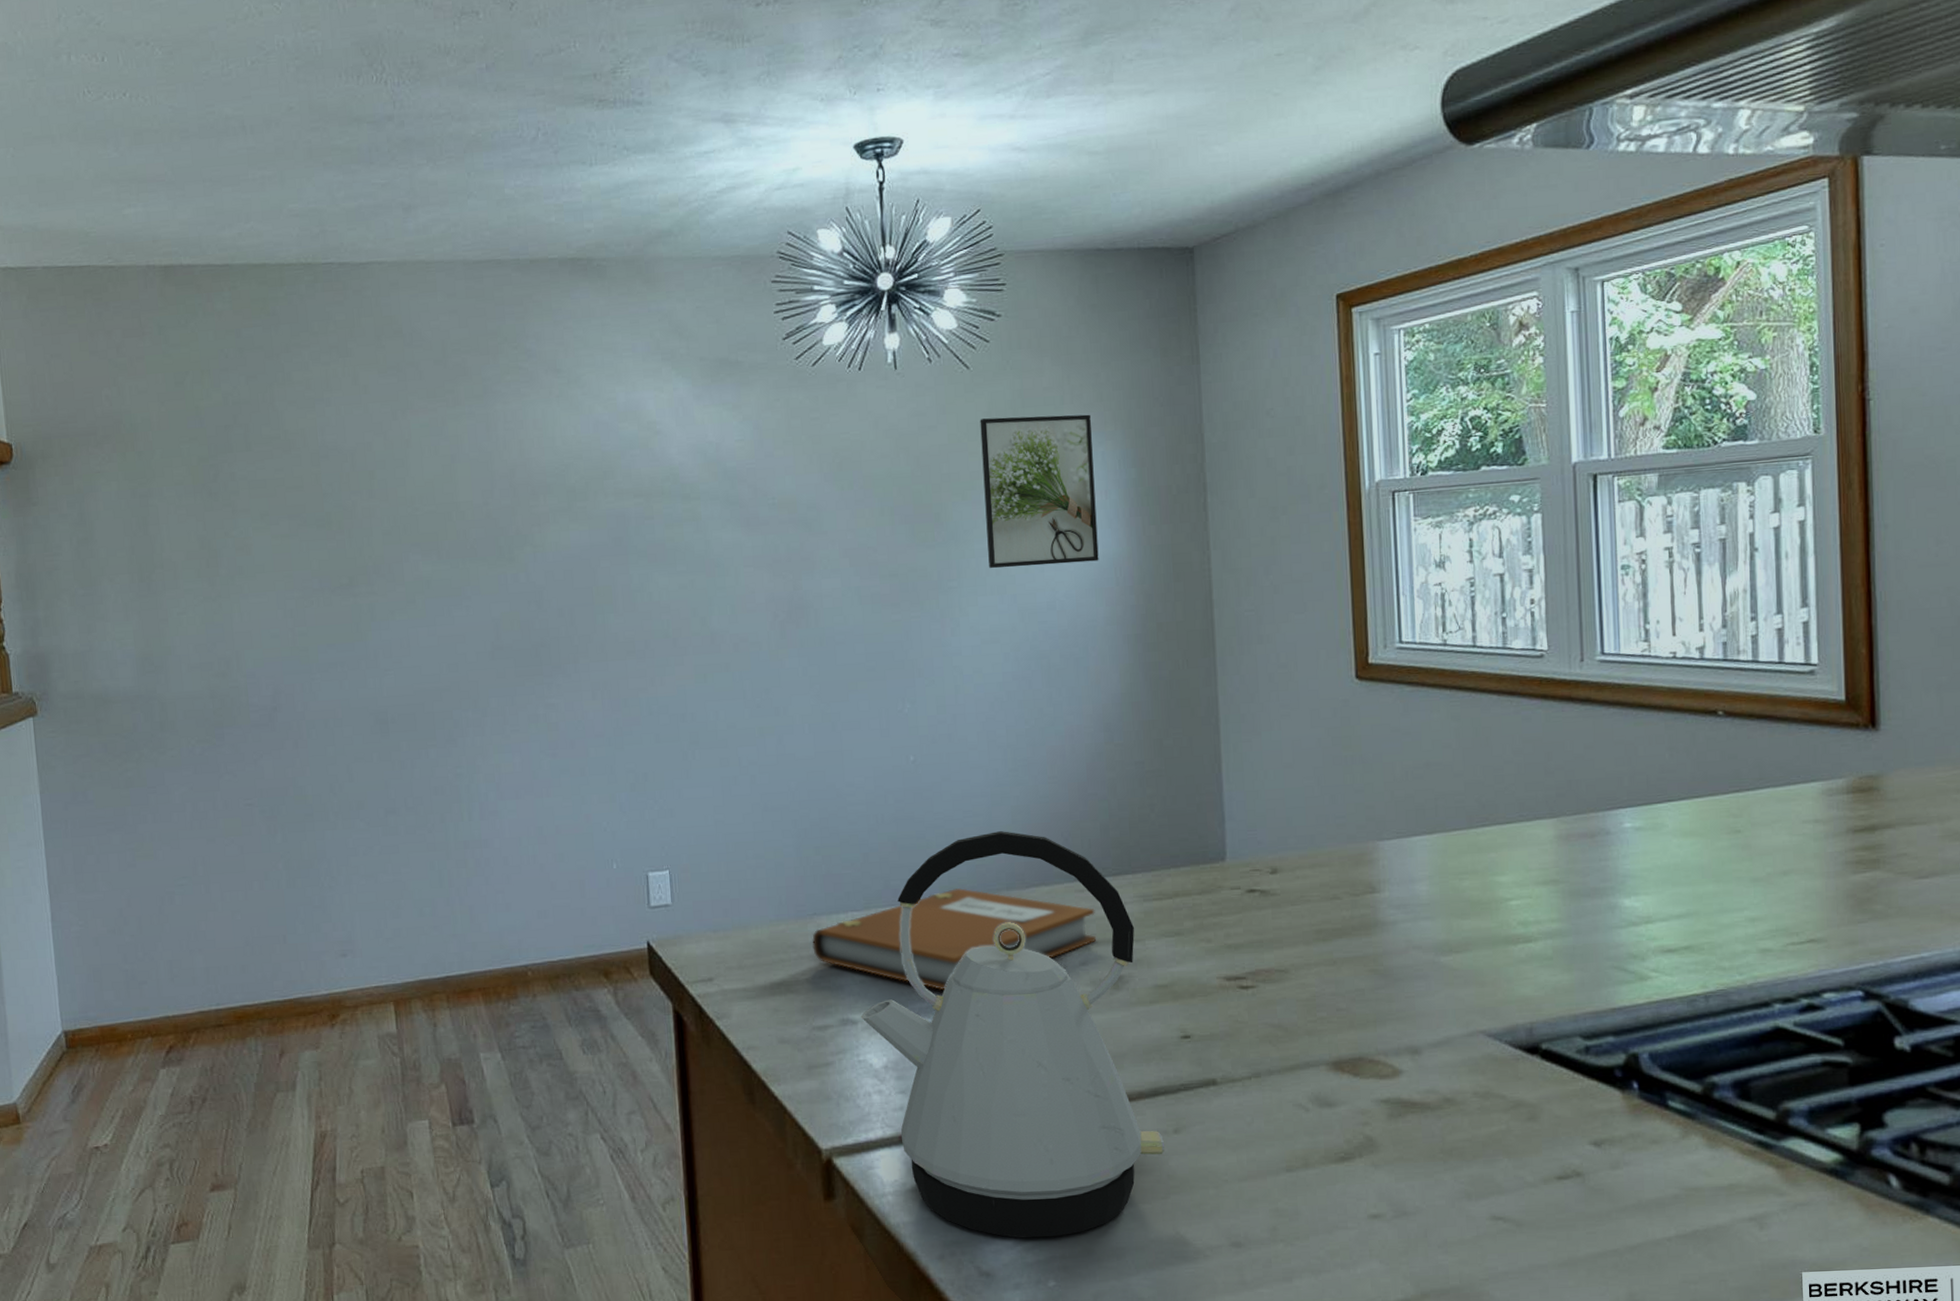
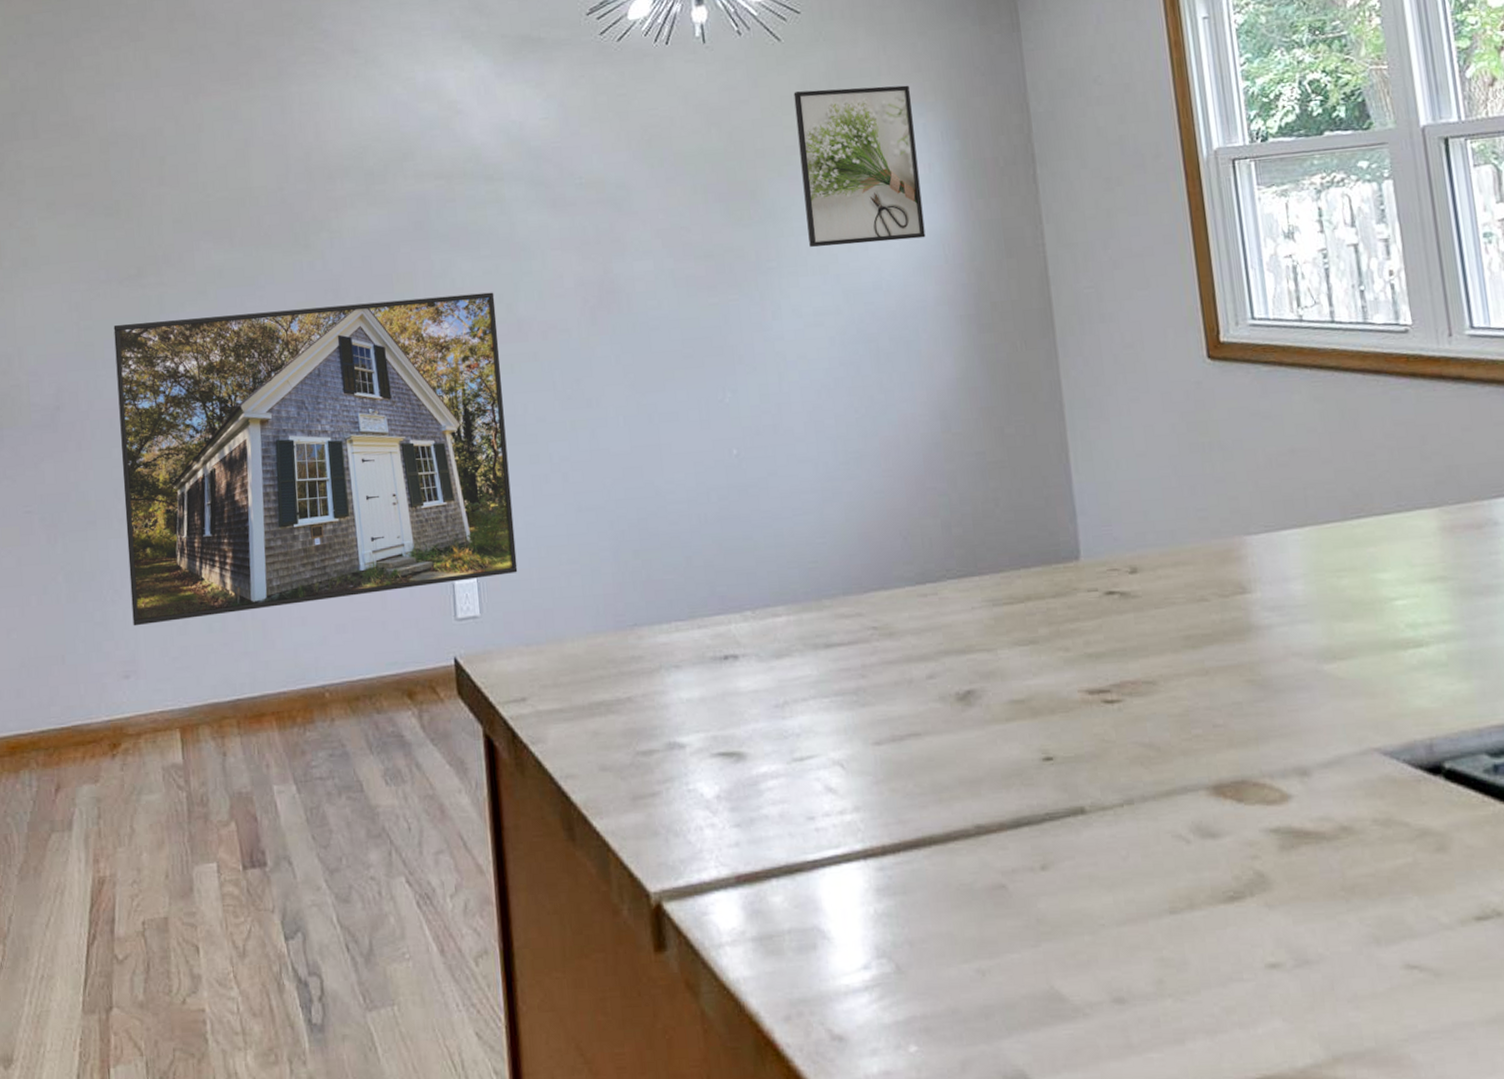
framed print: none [327,606,707,910] -> present [113,292,518,626]
notebook: present [812,888,1097,991] -> none [633,594,944,709]
kettle: present [860,831,1165,1238] -> none [688,530,1033,995]

